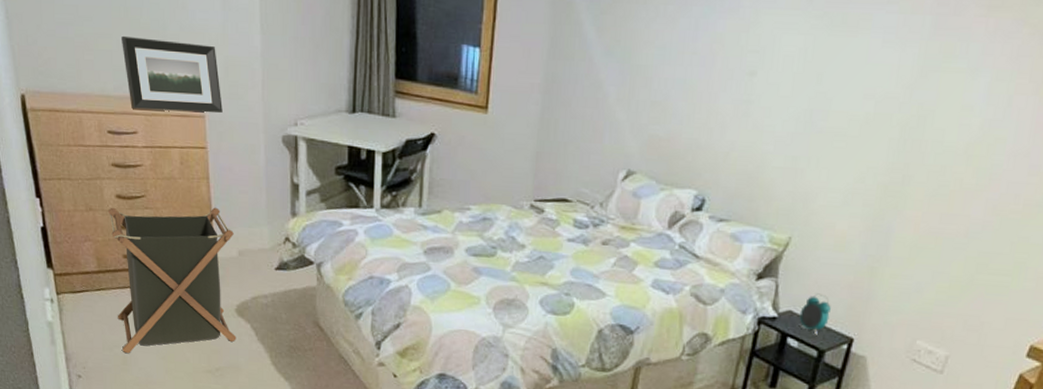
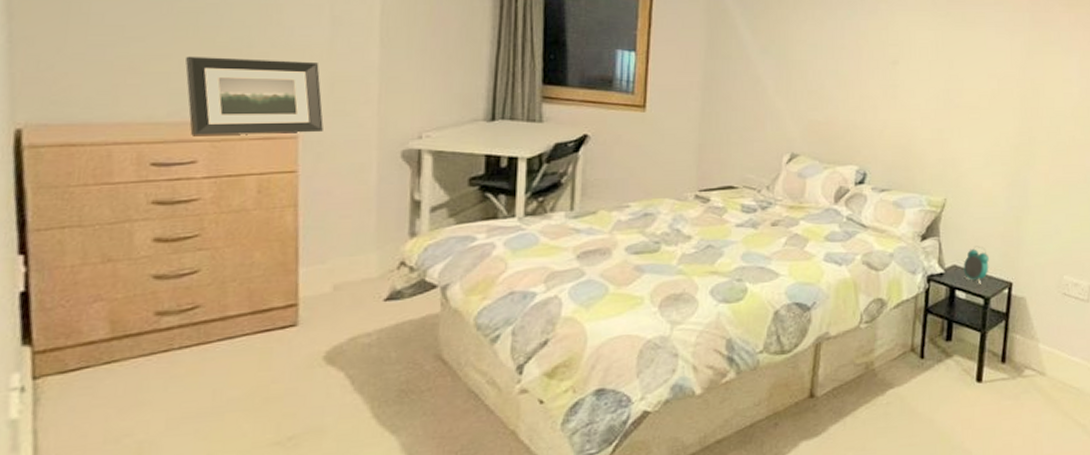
laundry basket: present [107,207,236,354] -> none [134,238,328,443]

